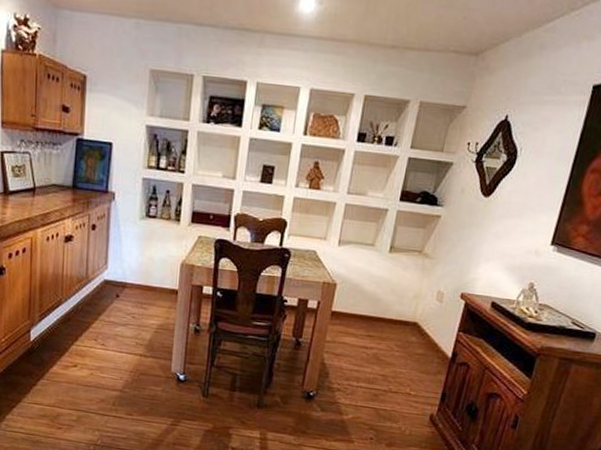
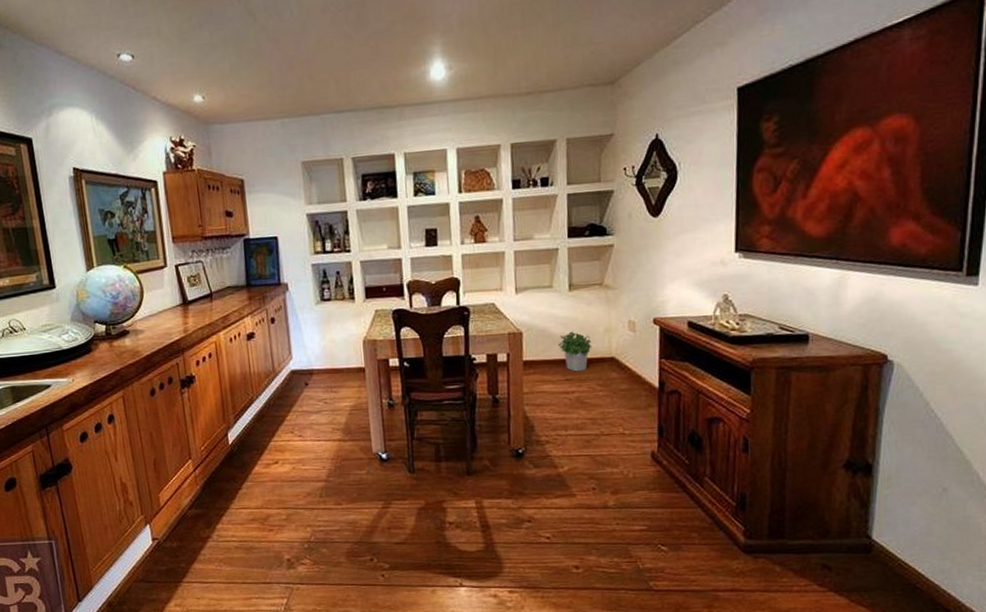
potted plant: none [367,291,400,331] -> present [558,331,592,372]

